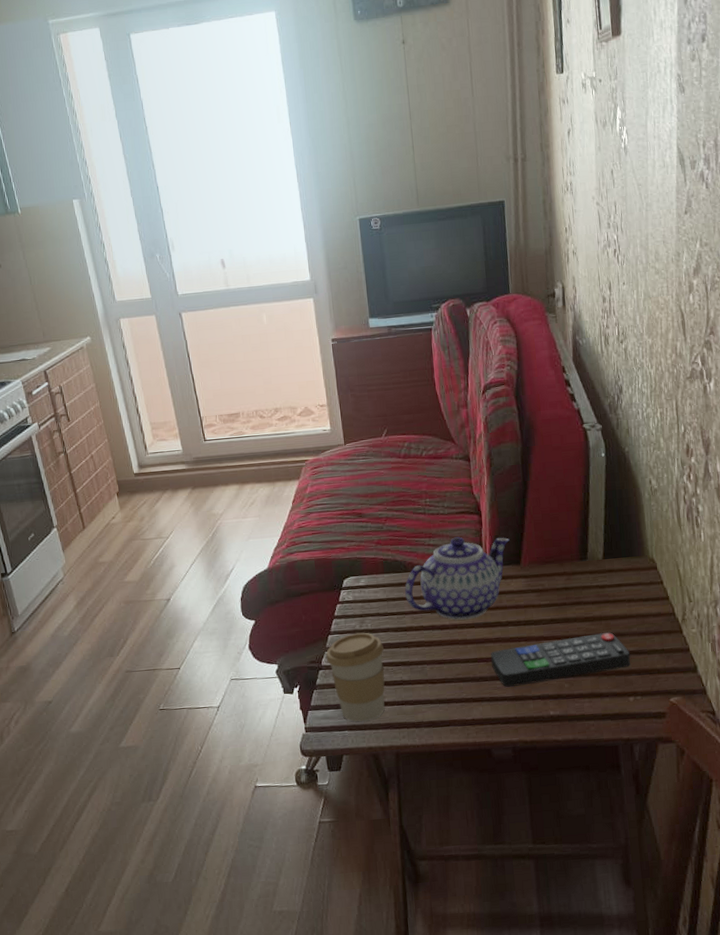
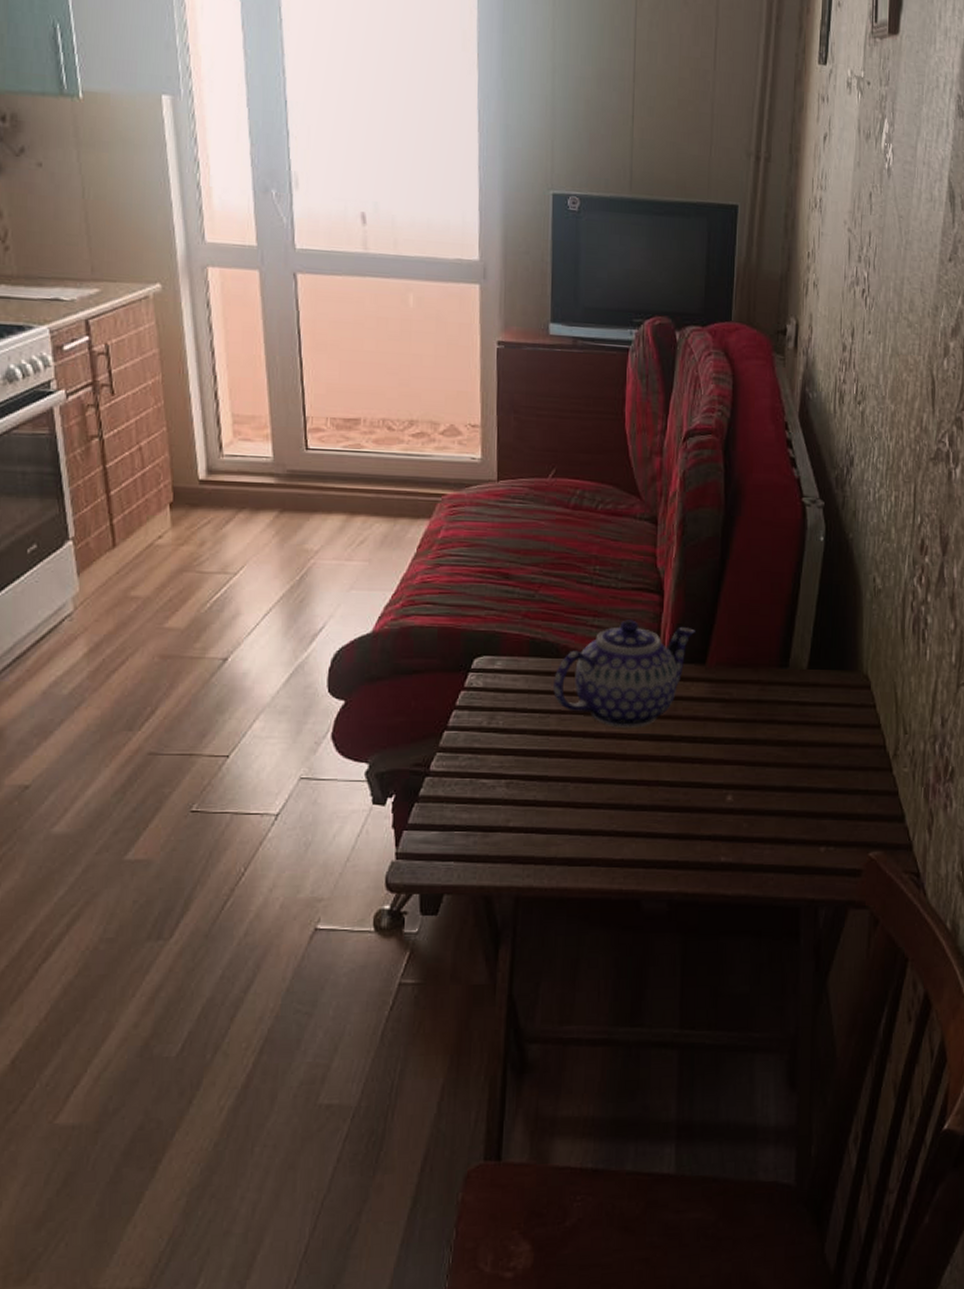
coffee cup: present [326,632,385,722] -> none [438,731,516,851]
remote control: present [491,631,631,687] -> none [654,761,828,821]

